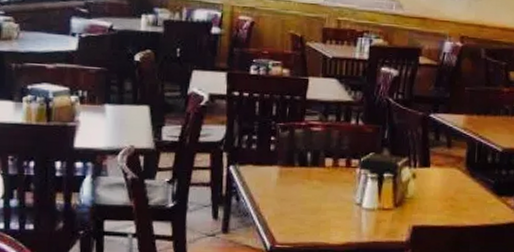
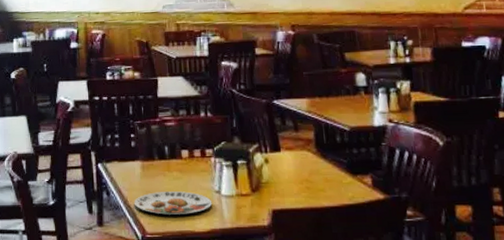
plate: none [266,200,352,226] -> present [134,191,213,215]

